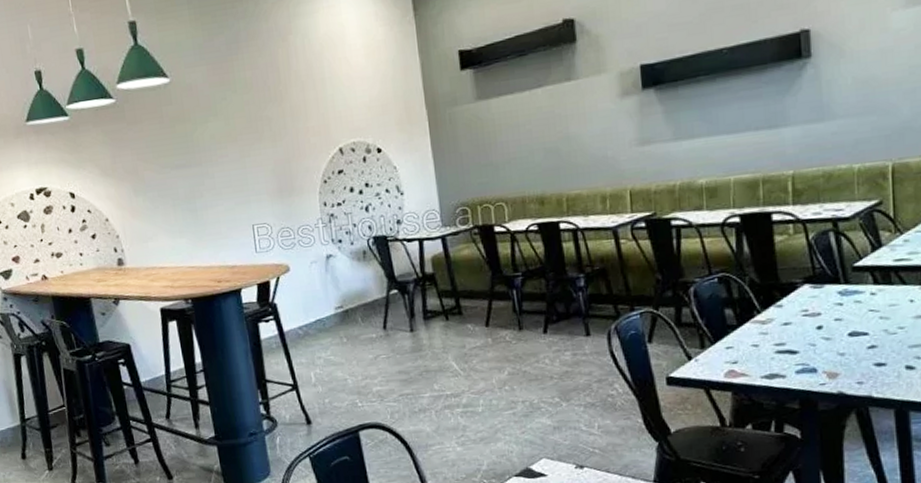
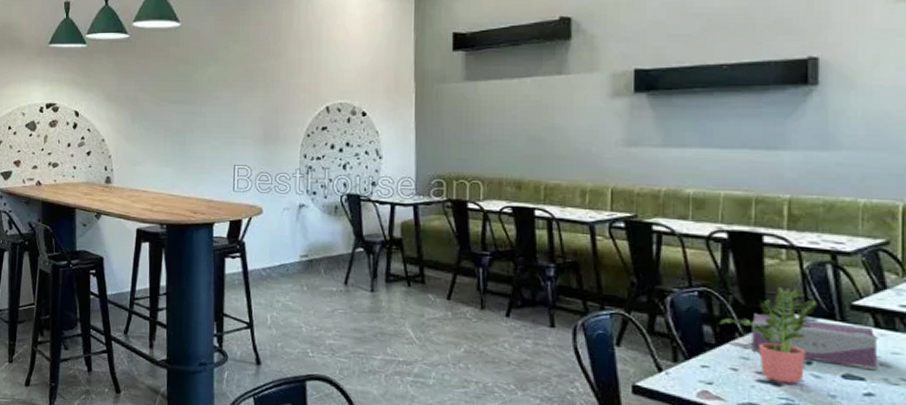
potted plant: none [738,260,824,351] -> present [718,286,818,384]
tissue box: none [767,285,877,326] -> present [752,314,876,369]

